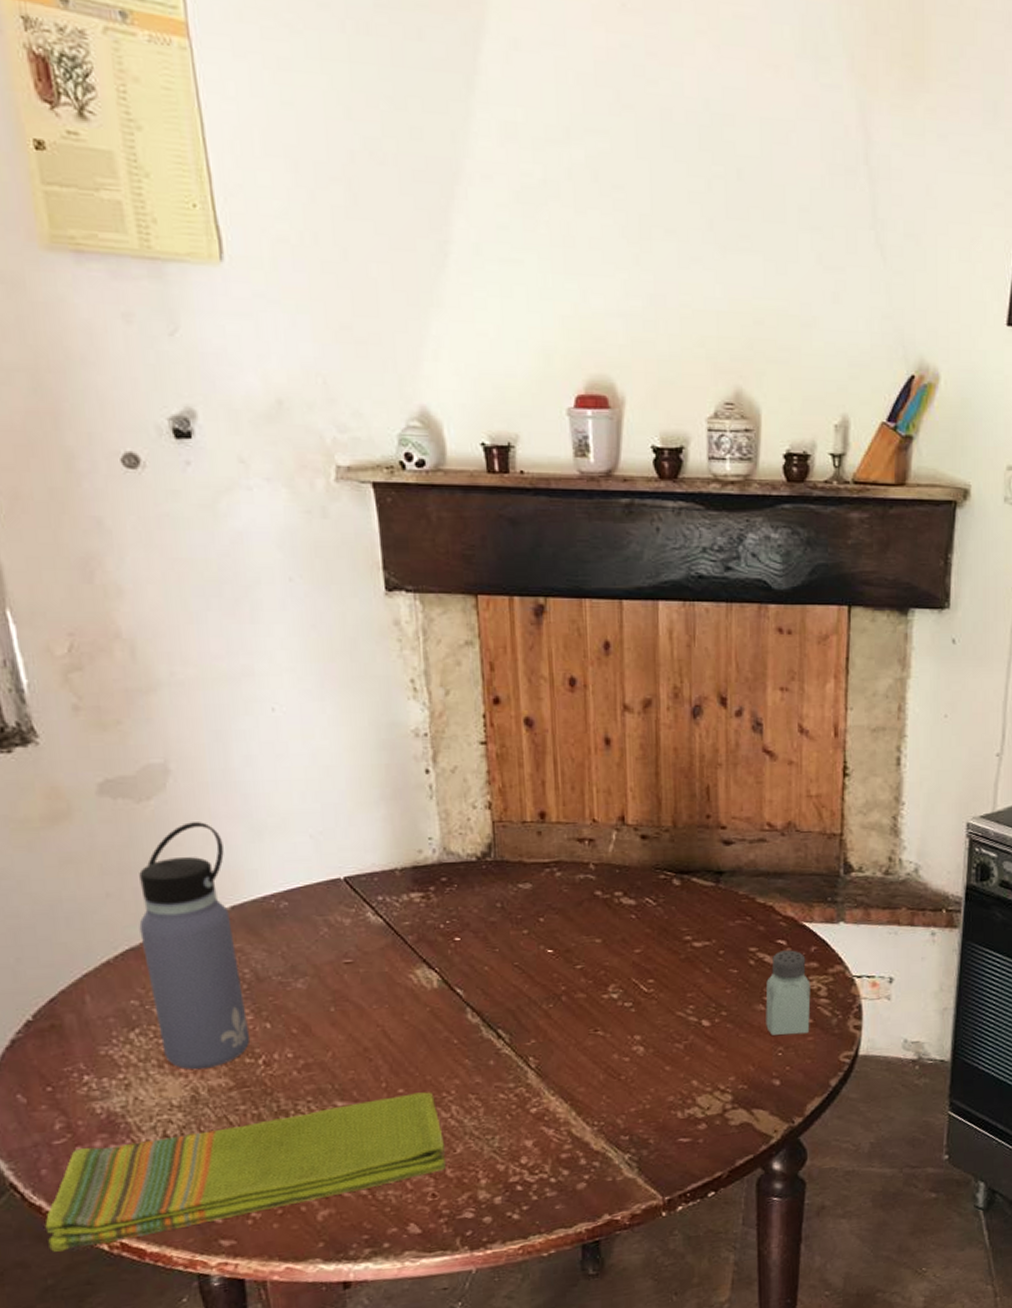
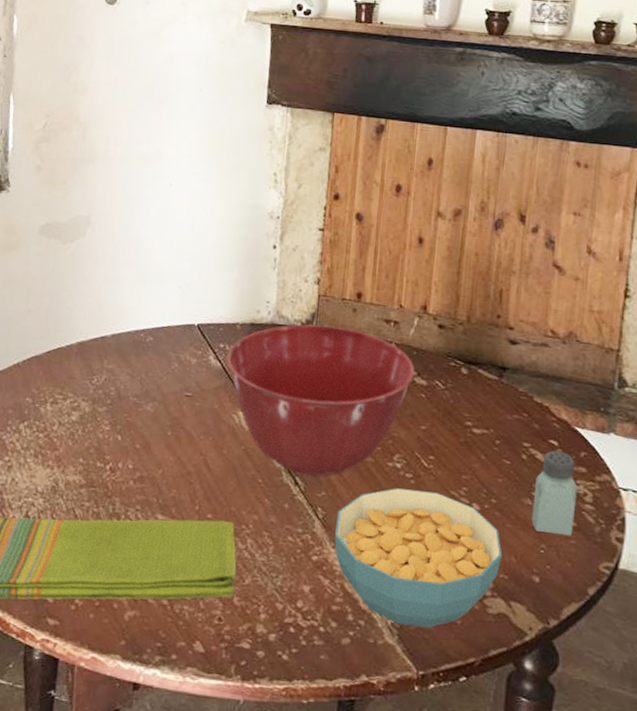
water bottle: present [139,822,251,1070] -> none [40,263,116,466]
mixing bowl: none [389,855,620,1025] -> present [227,324,415,476]
cereal bowl: none [552,1016,740,1156] -> present [335,488,503,628]

